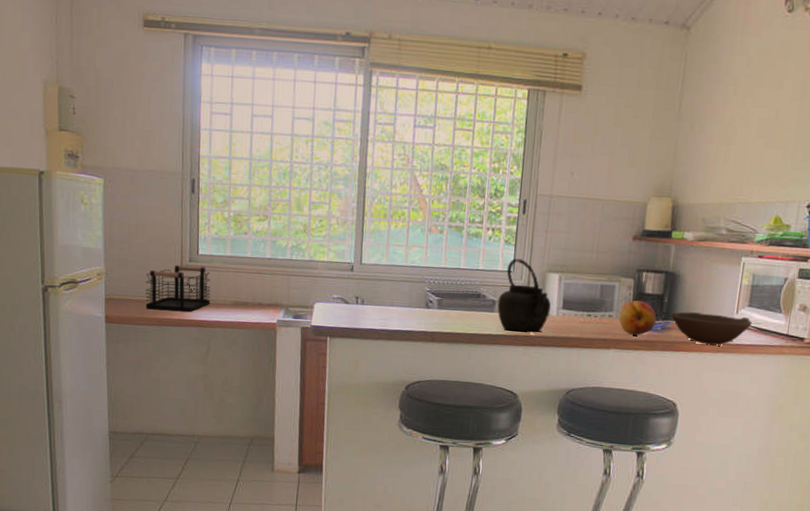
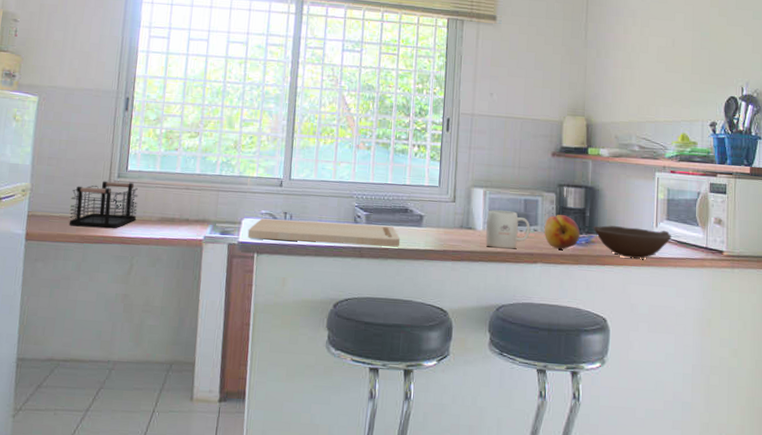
cutting board: none [320,302,472,332] -> present [247,218,400,247]
kettle: present [497,258,551,333] -> none [424,174,477,248]
mug: none [558,295,606,335] -> present [485,210,530,250]

